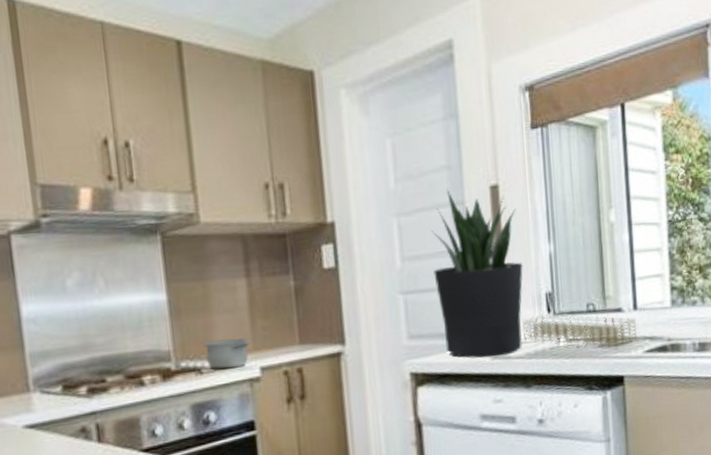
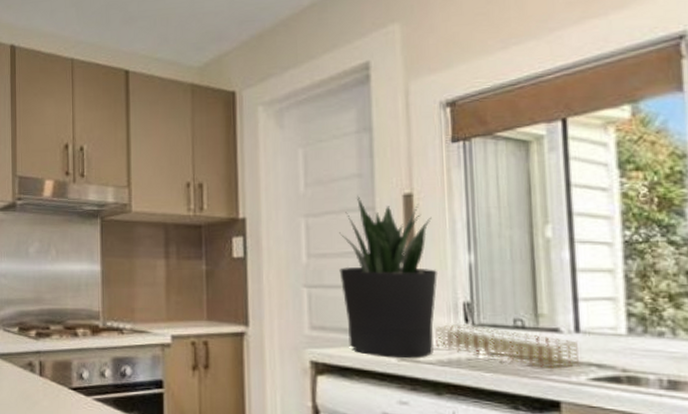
cooking pot: present [204,338,250,370] -> none [126,308,164,333]

